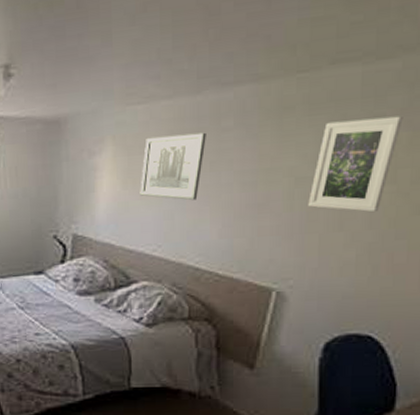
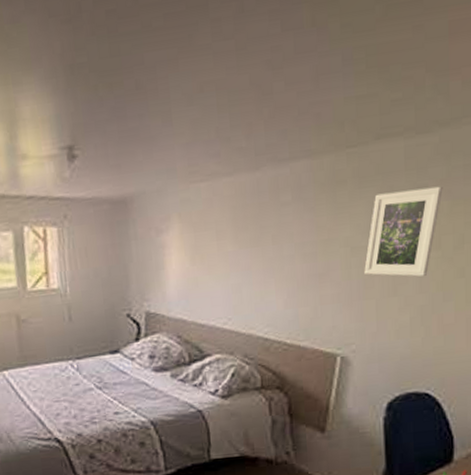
wall art: present [140,132,206,201] -> none [207,207,267,274]

